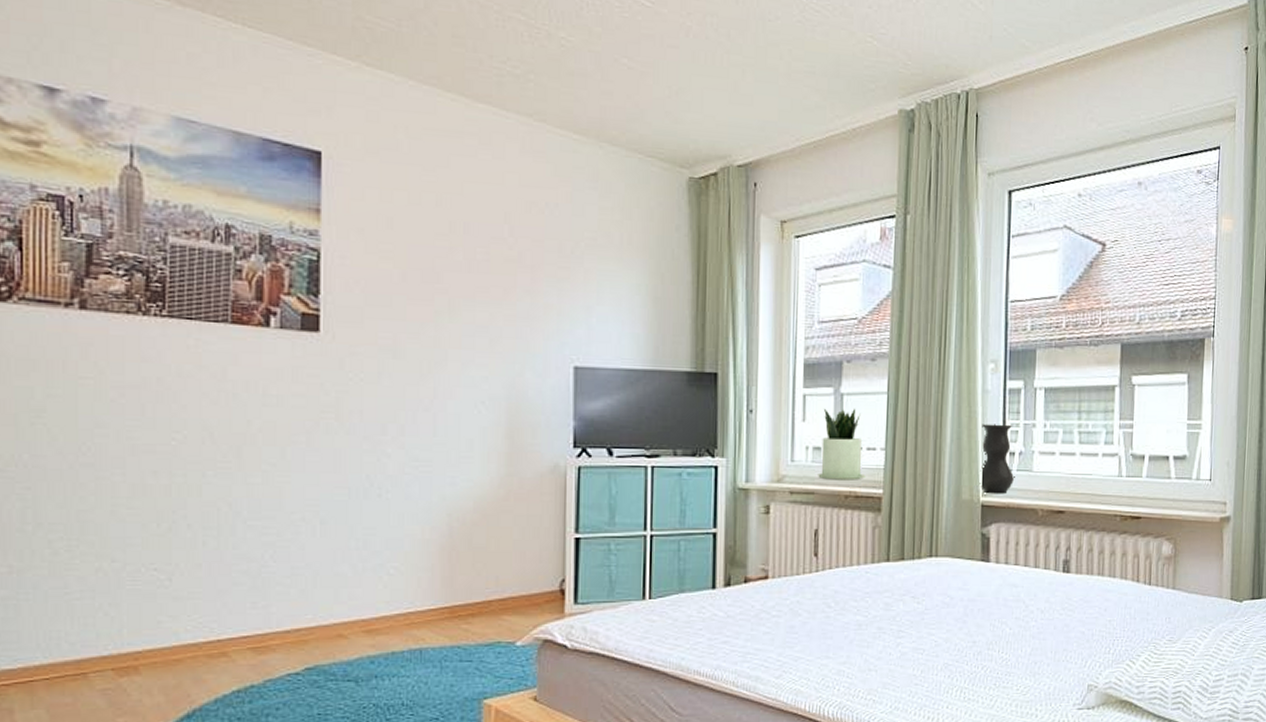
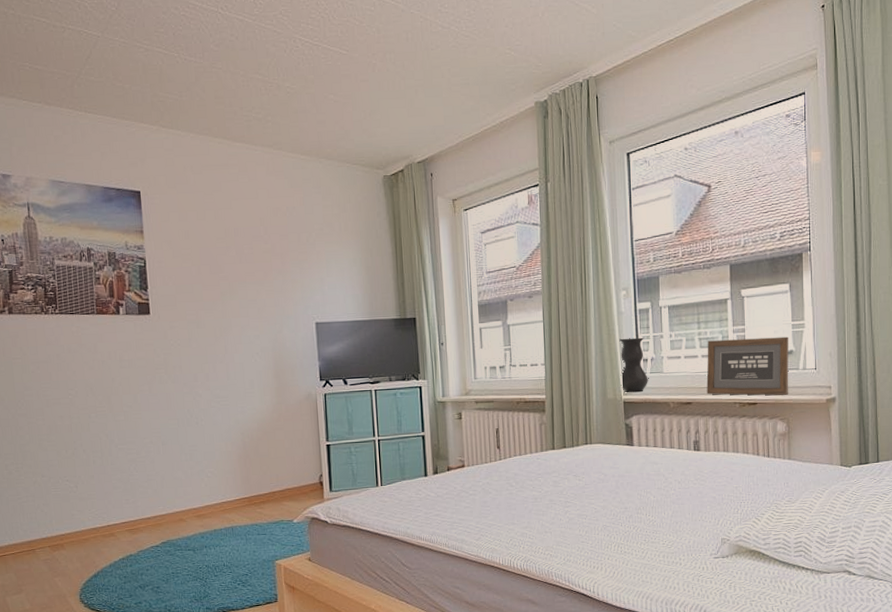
planter: present [818,408,866,480] -> none [495,335,531,391]
picture frame: none [1083,435,1182,509] -> present [706,336,789,396]

